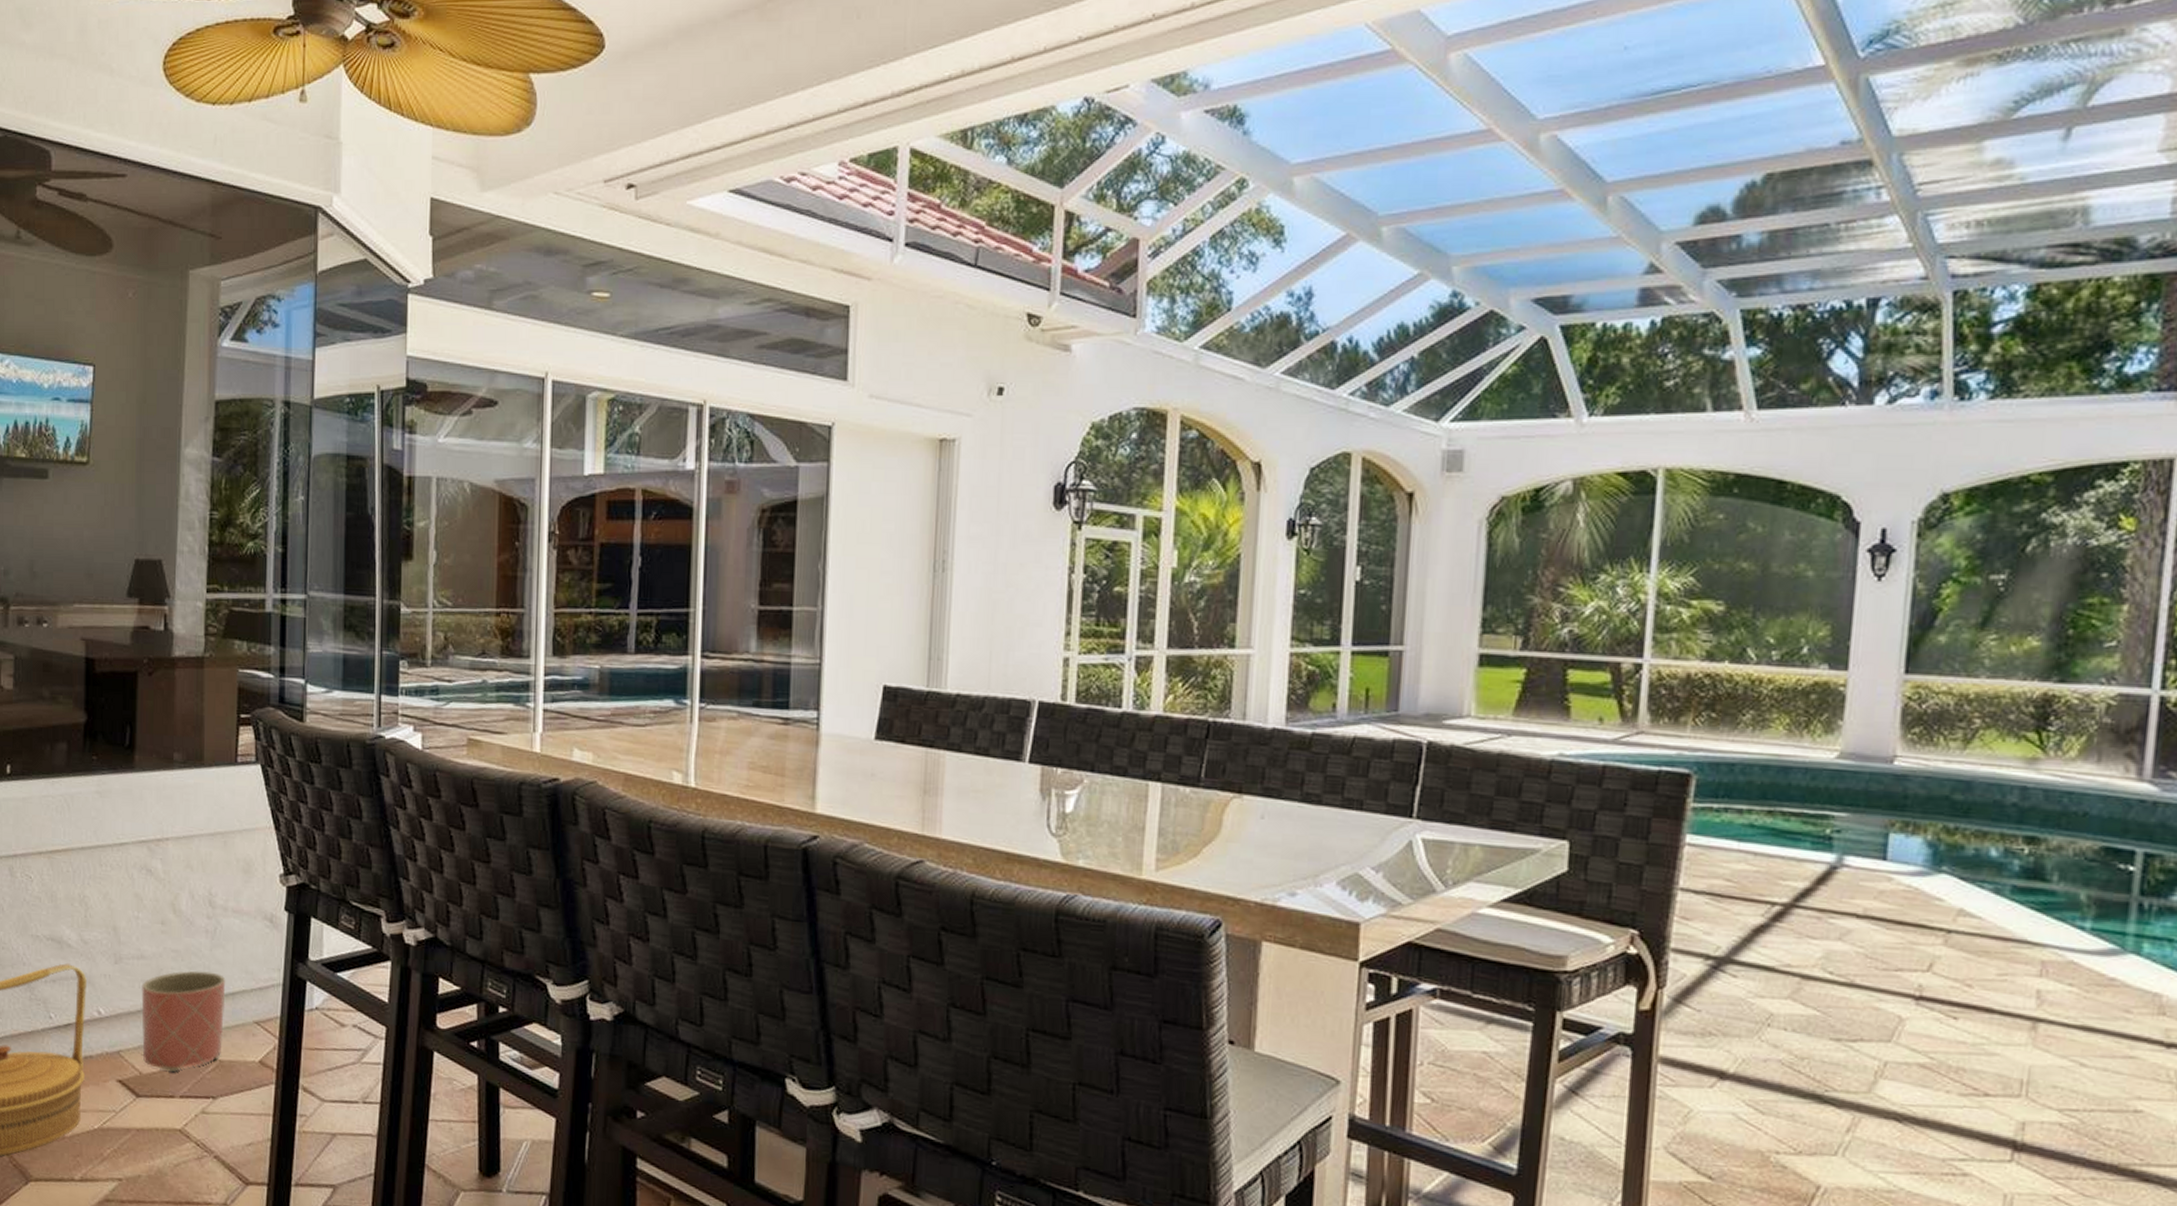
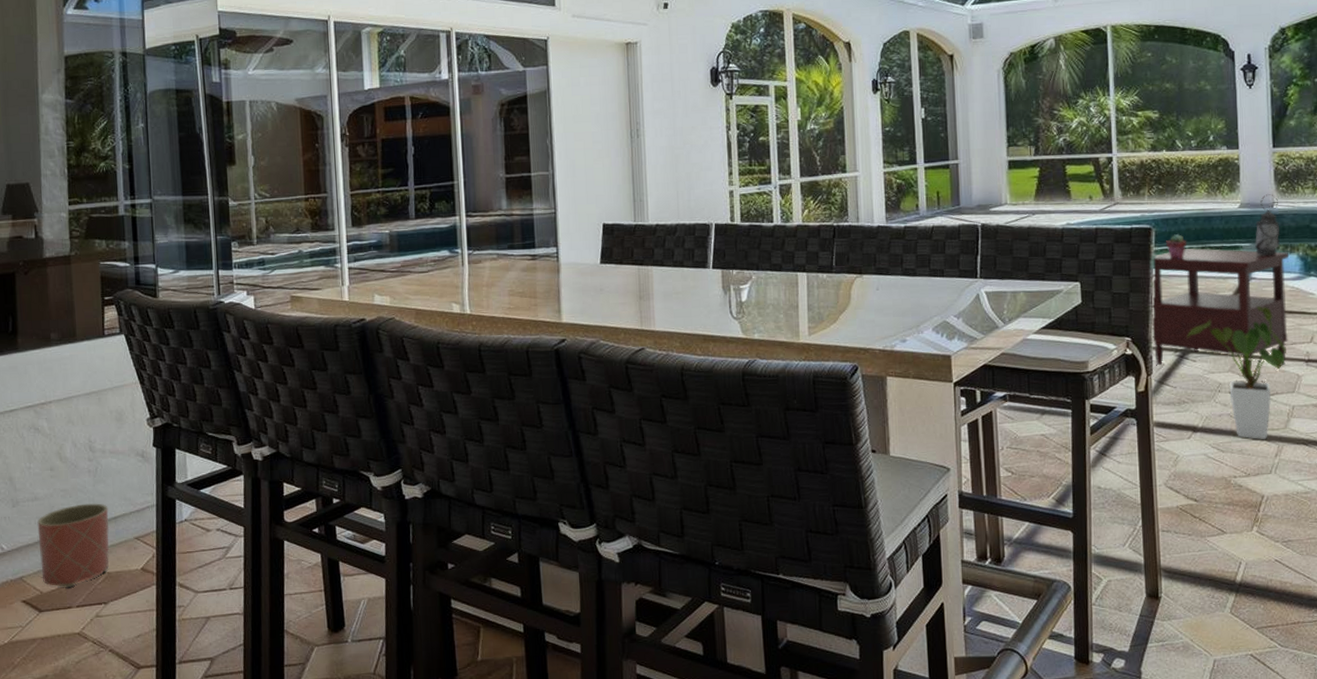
side table: none [1672,810,1909,1008] -> present [1151,248,1288,376]
potted succulent: none [1711,787,1746,825] -> present [1166,234,1187,260]
house plant: none [1728,906,1887,1104] -> present [1187,305,1287,439]
lantern: none [1853,743,1903,837] -> present [1254,194,1280,256]

